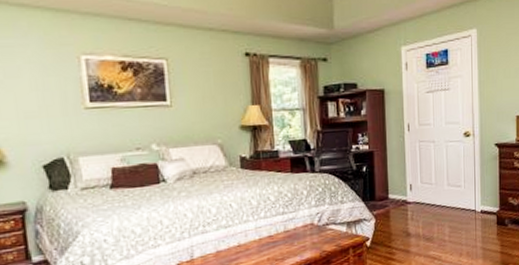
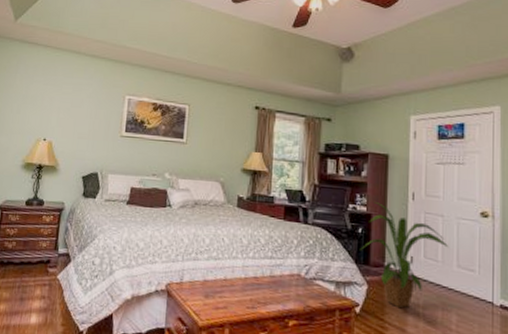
house plant: none [366,139,439,233] -> present [360,202,448,308]

